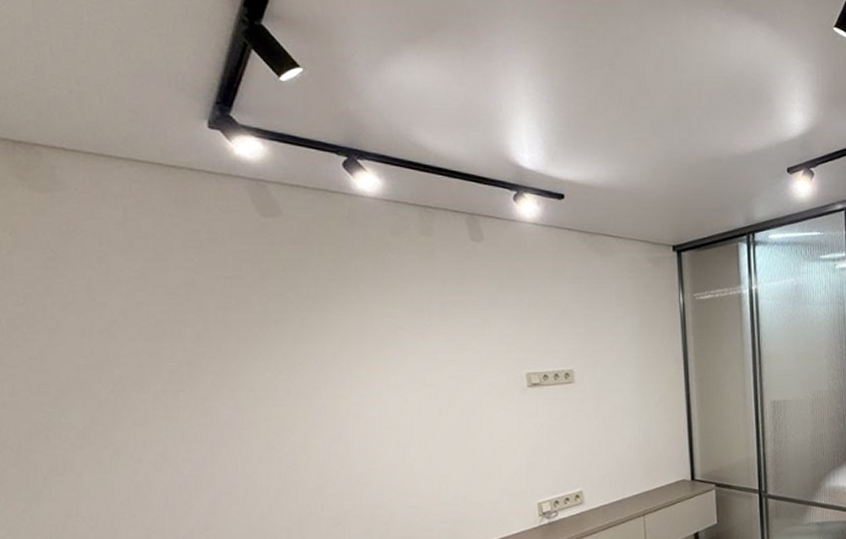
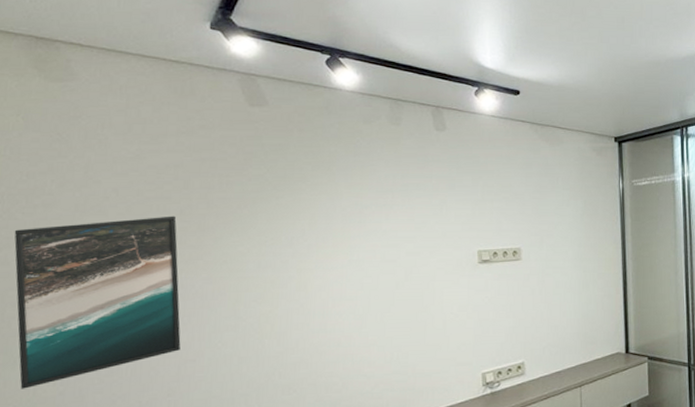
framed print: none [18,340,213,525] -> present [14,216,181,389]

